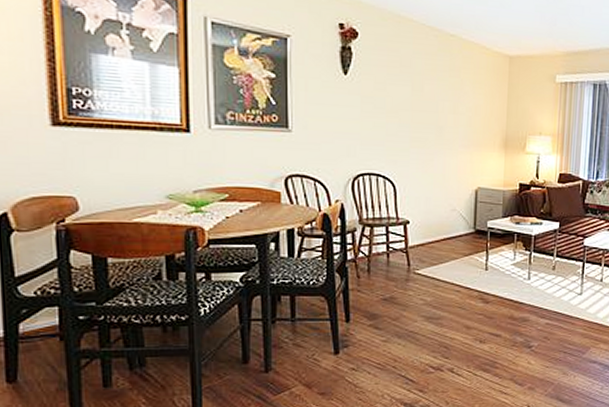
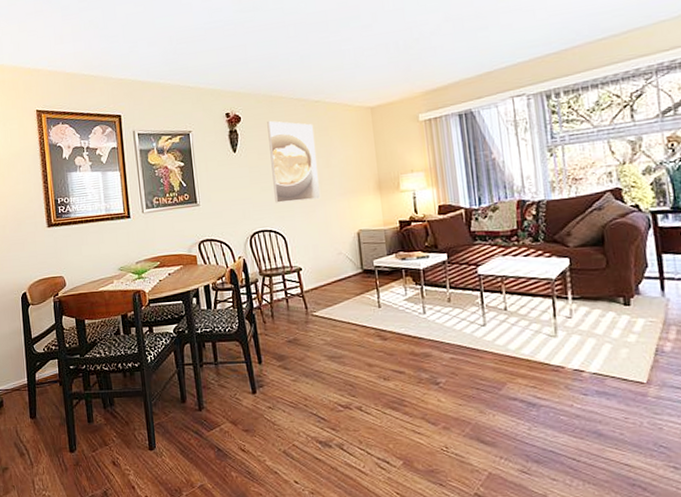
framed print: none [388,44,445,147] -> present [267,120,320,203]

